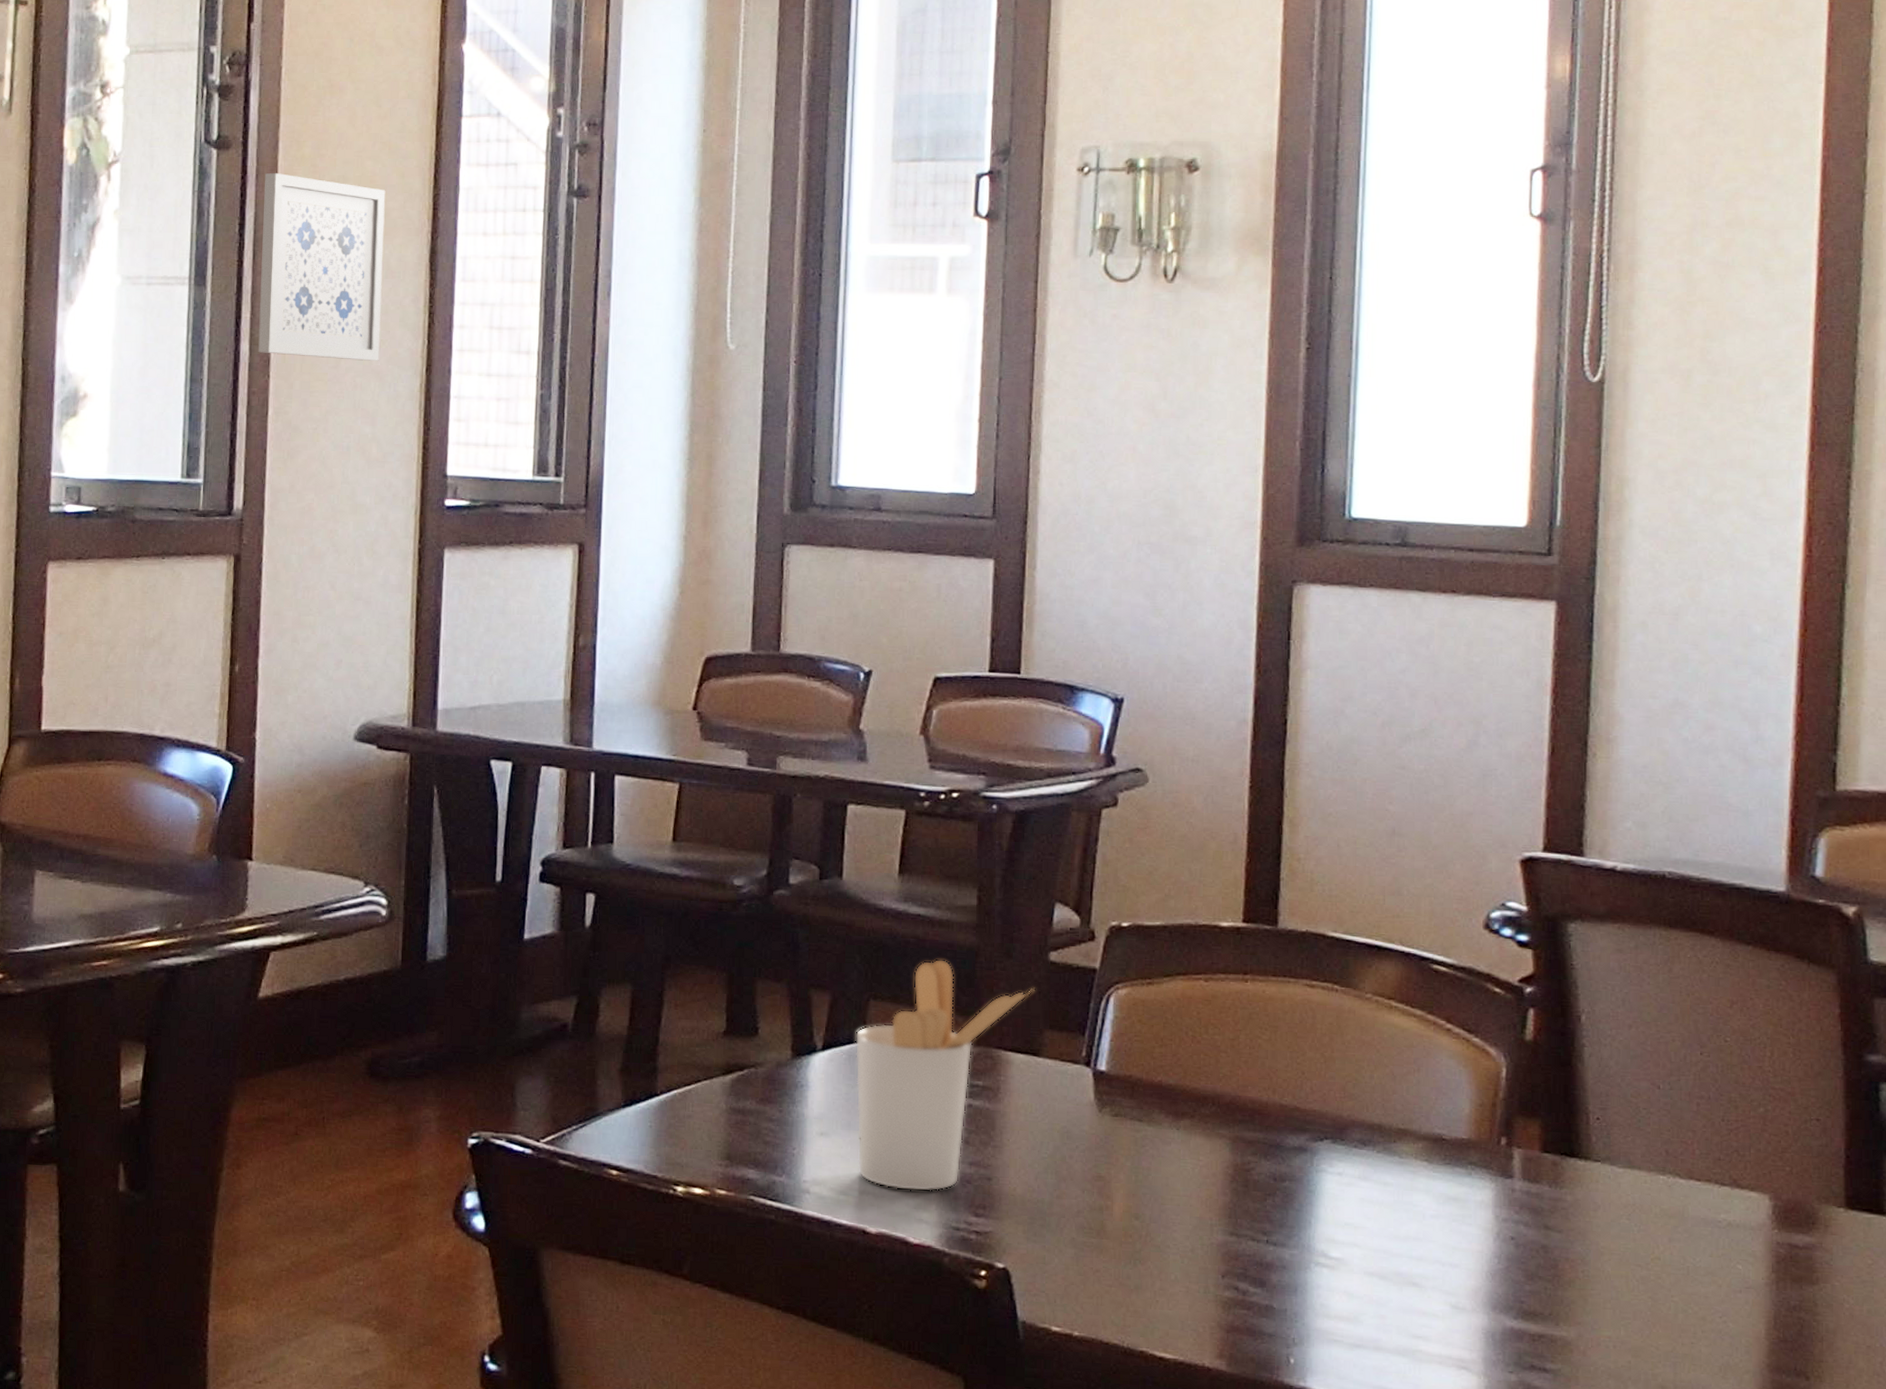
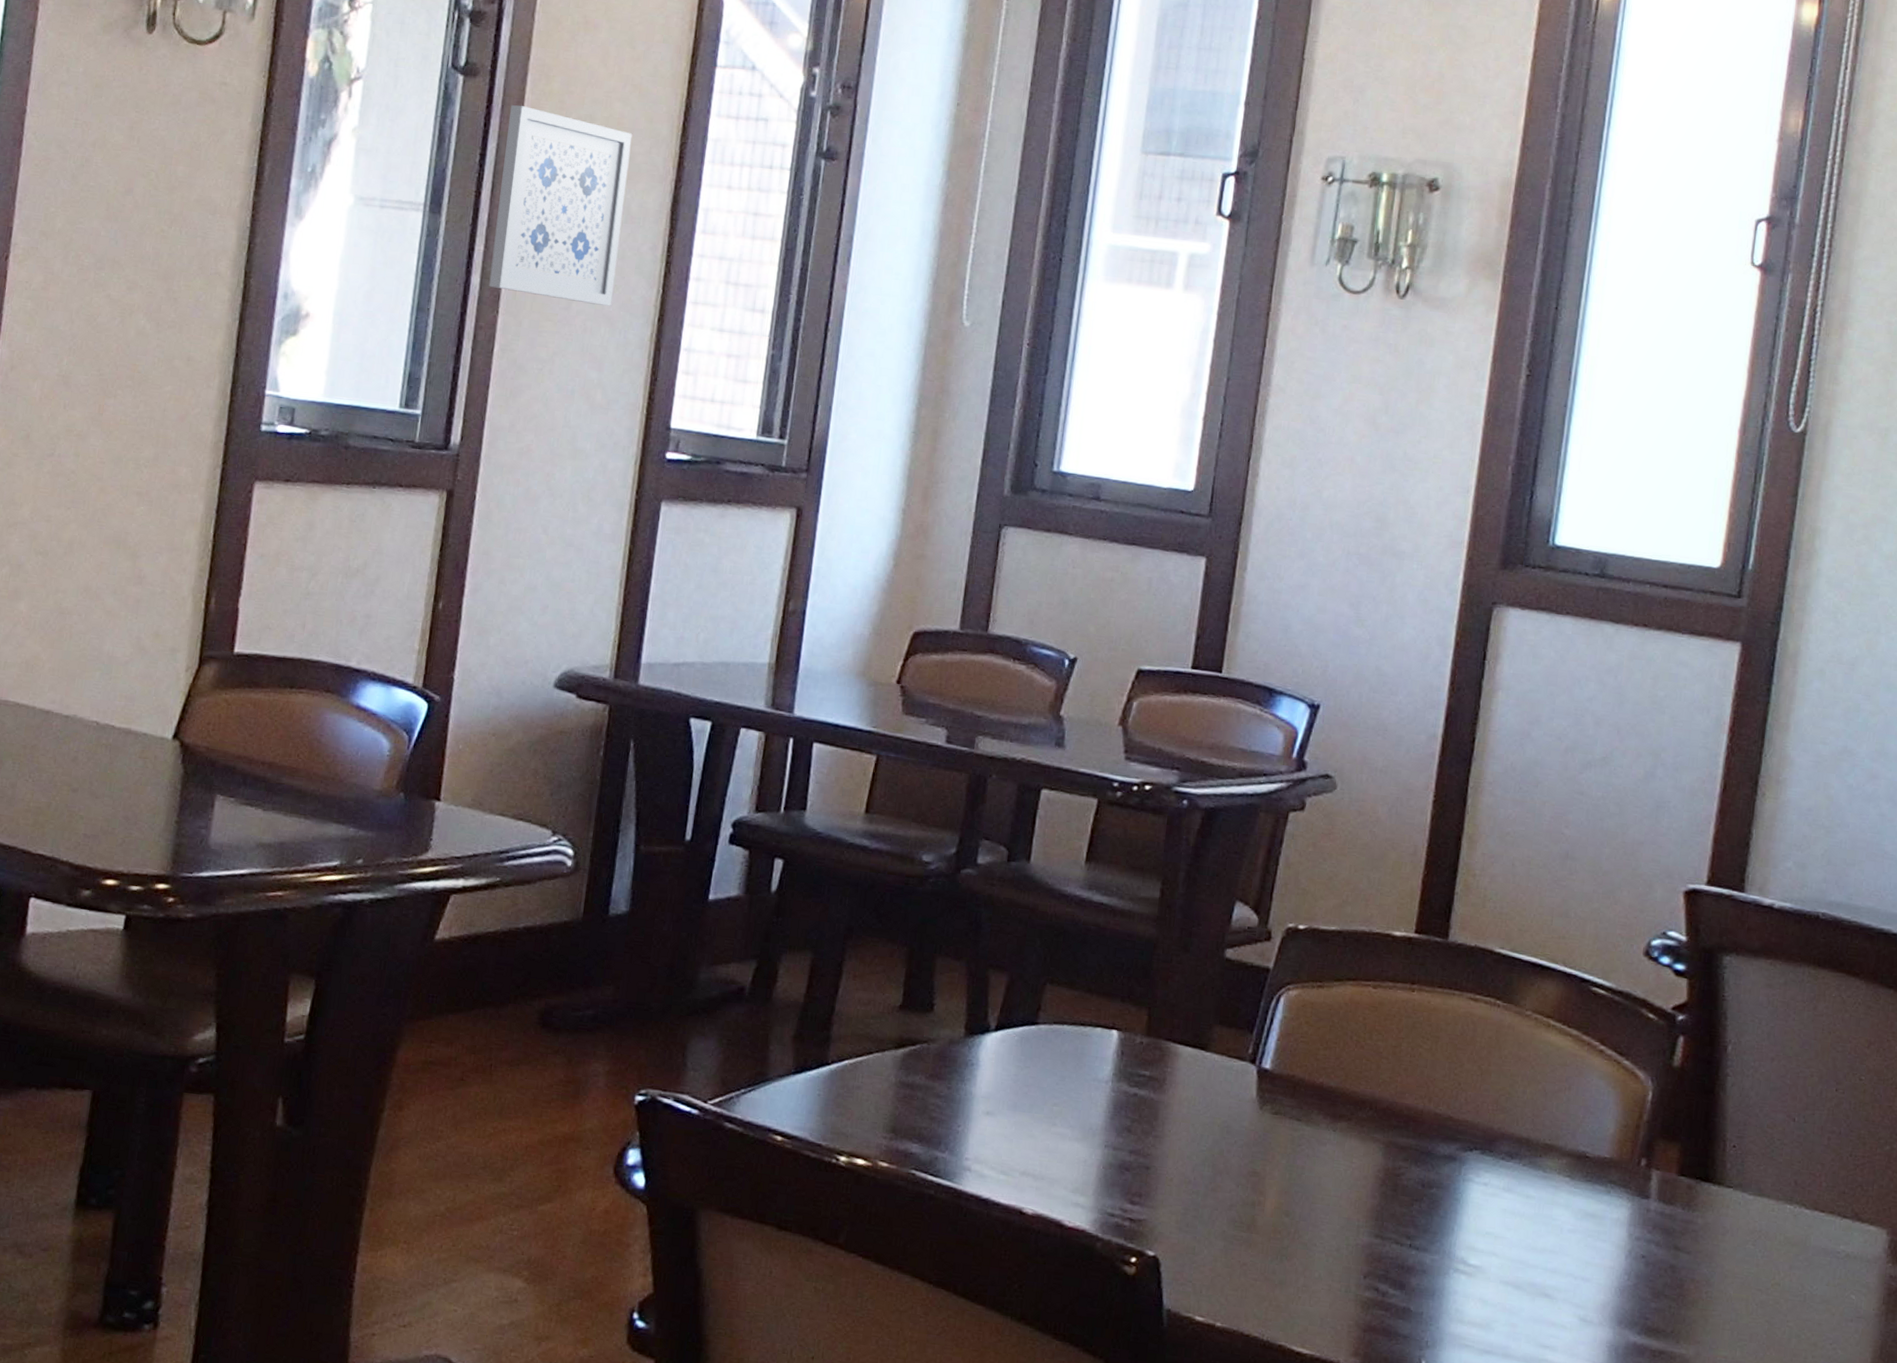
utensil holder: present [855,958,1035,1192] -> none [1020,948,1208,1177]

